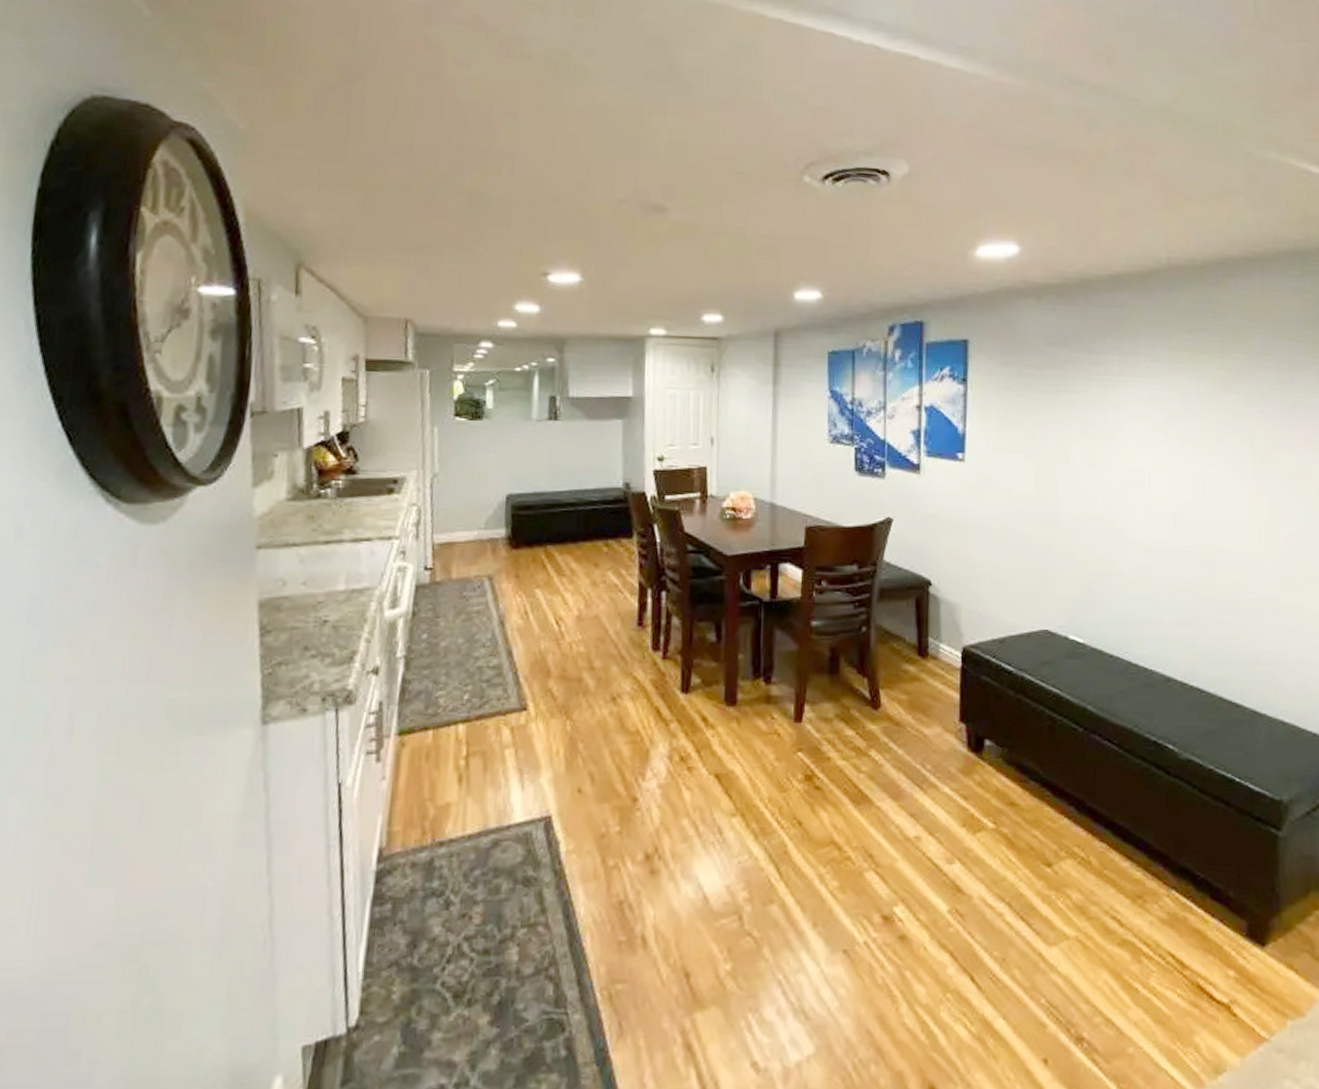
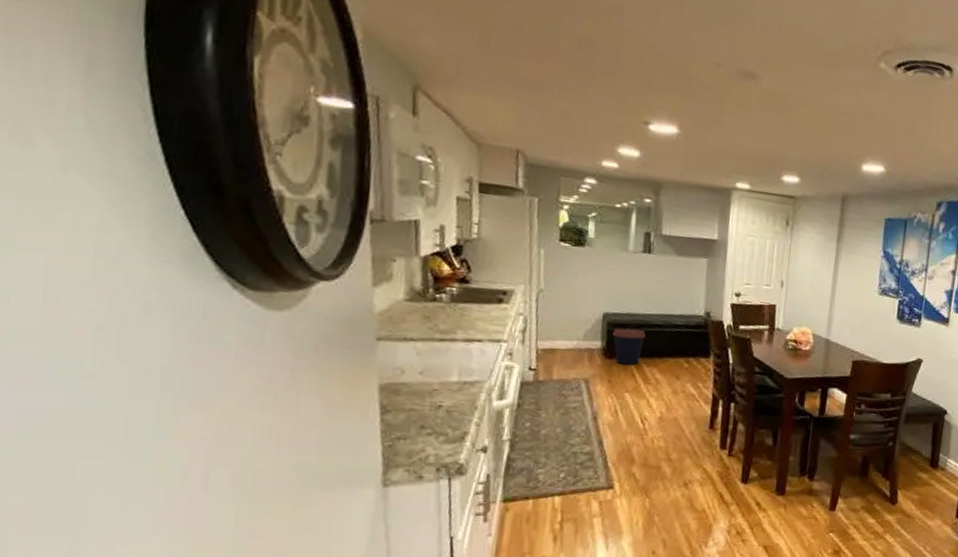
coffee cup: none [518,511,556,555] -> present [612,328,646,365]

